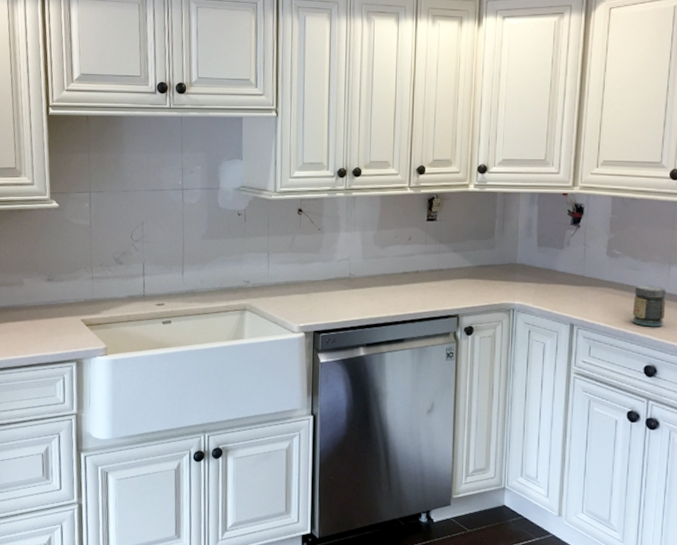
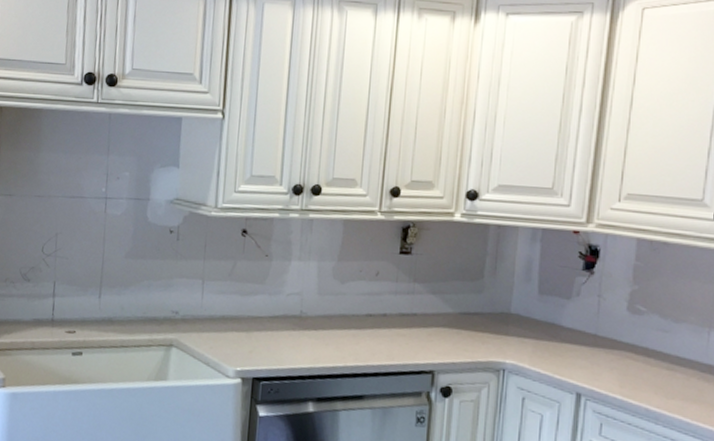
jar: present [632,285,666,327] -> none [657,351,704,406]

